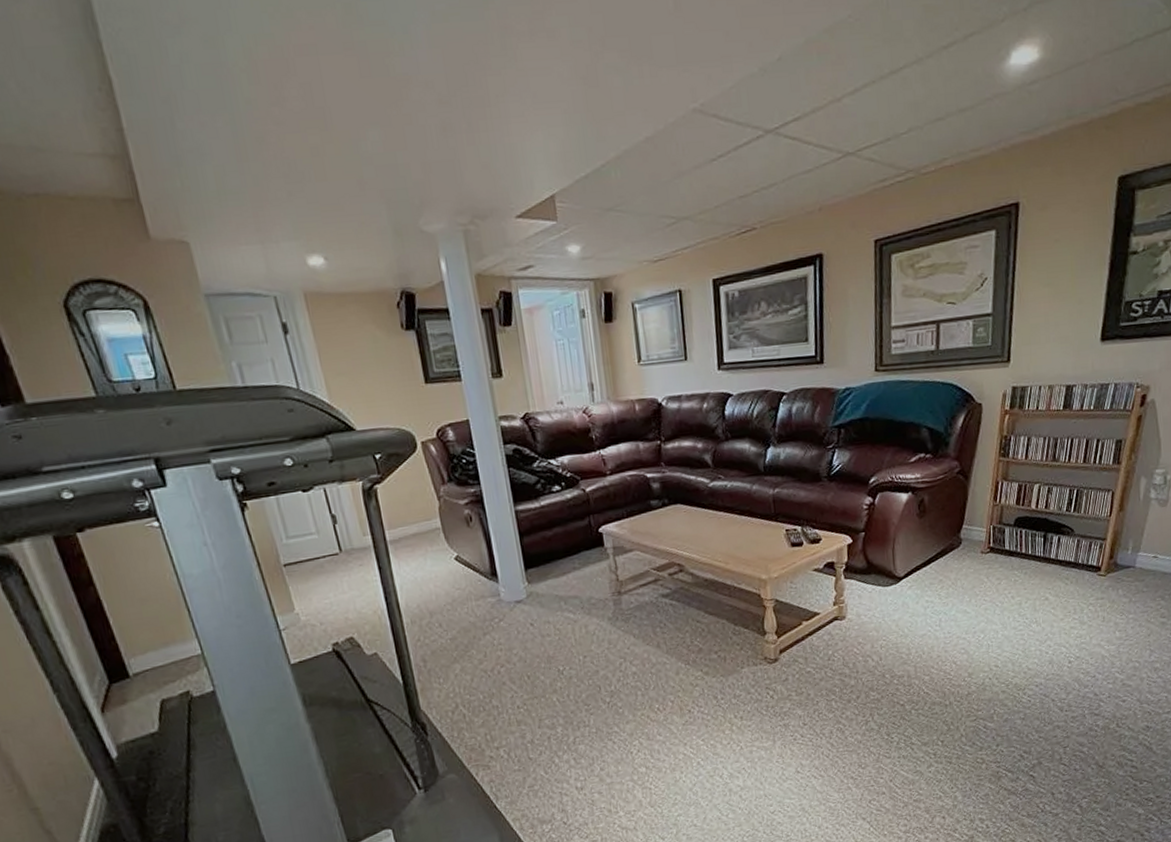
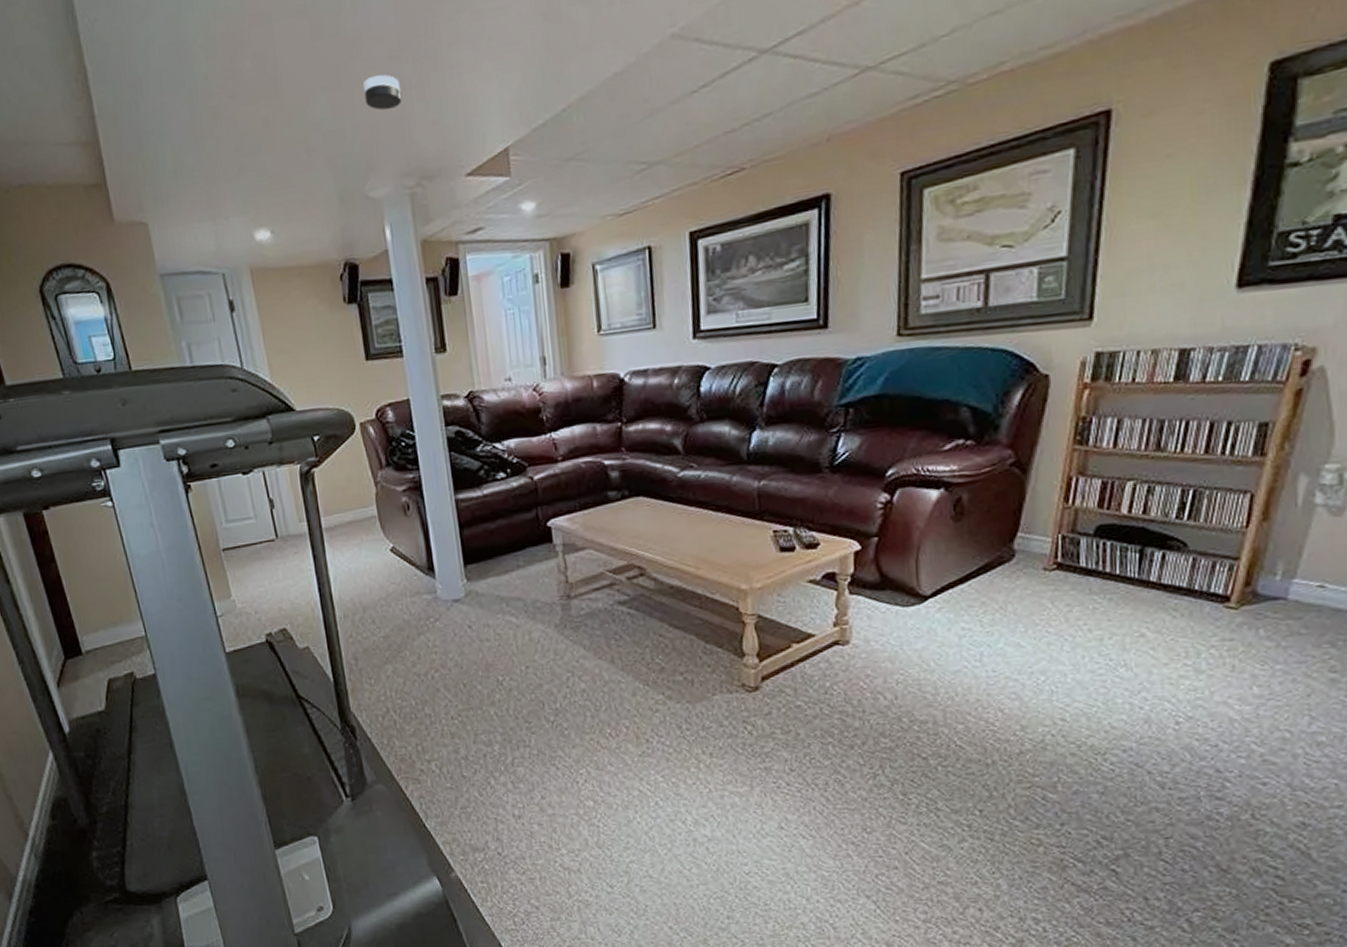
smoke detector: none [414,117,452,151] -> present [363,74,401,111]

